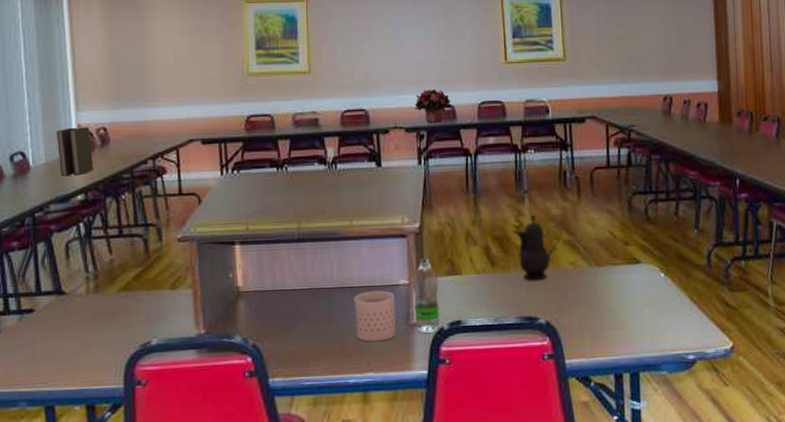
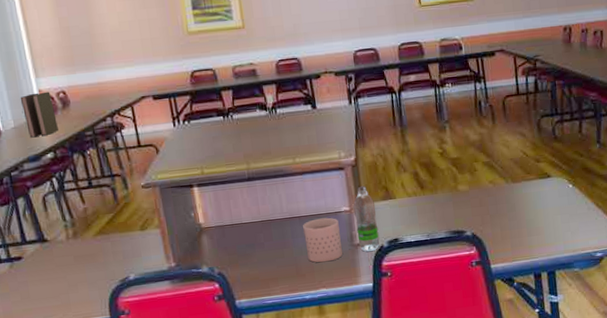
bouquet: present [414,88,452,123] -> none [341,34,375,66]
coffeepot: present [513,214,562,281] -> none [437,141,481,200]

